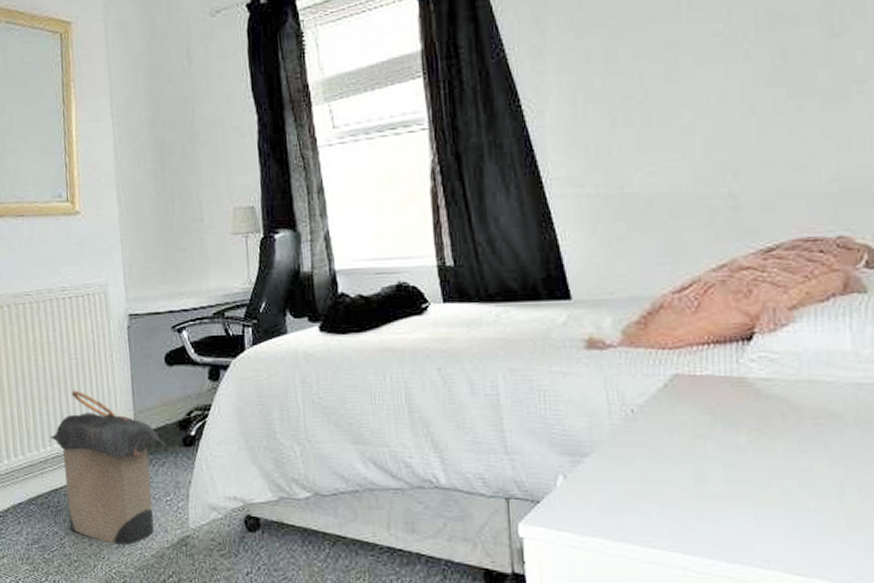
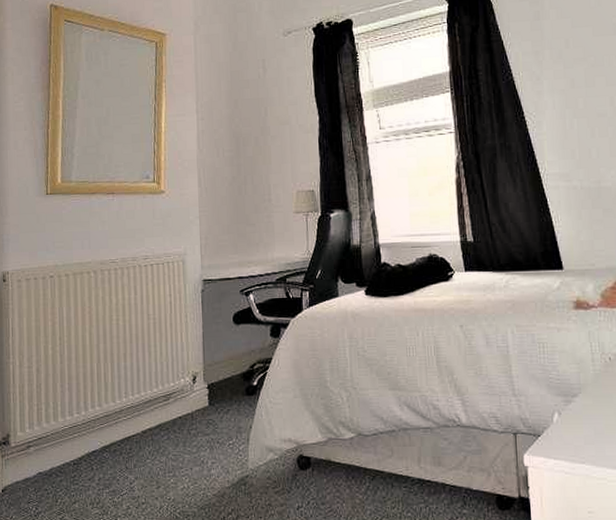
laundry hamper: present [49,390,165,545] -> none [125,346,230,486]

